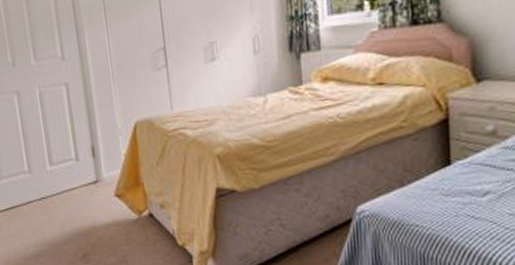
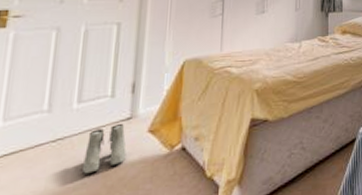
boots: none [65,187,101,231] -> present [81,124,127,174]

